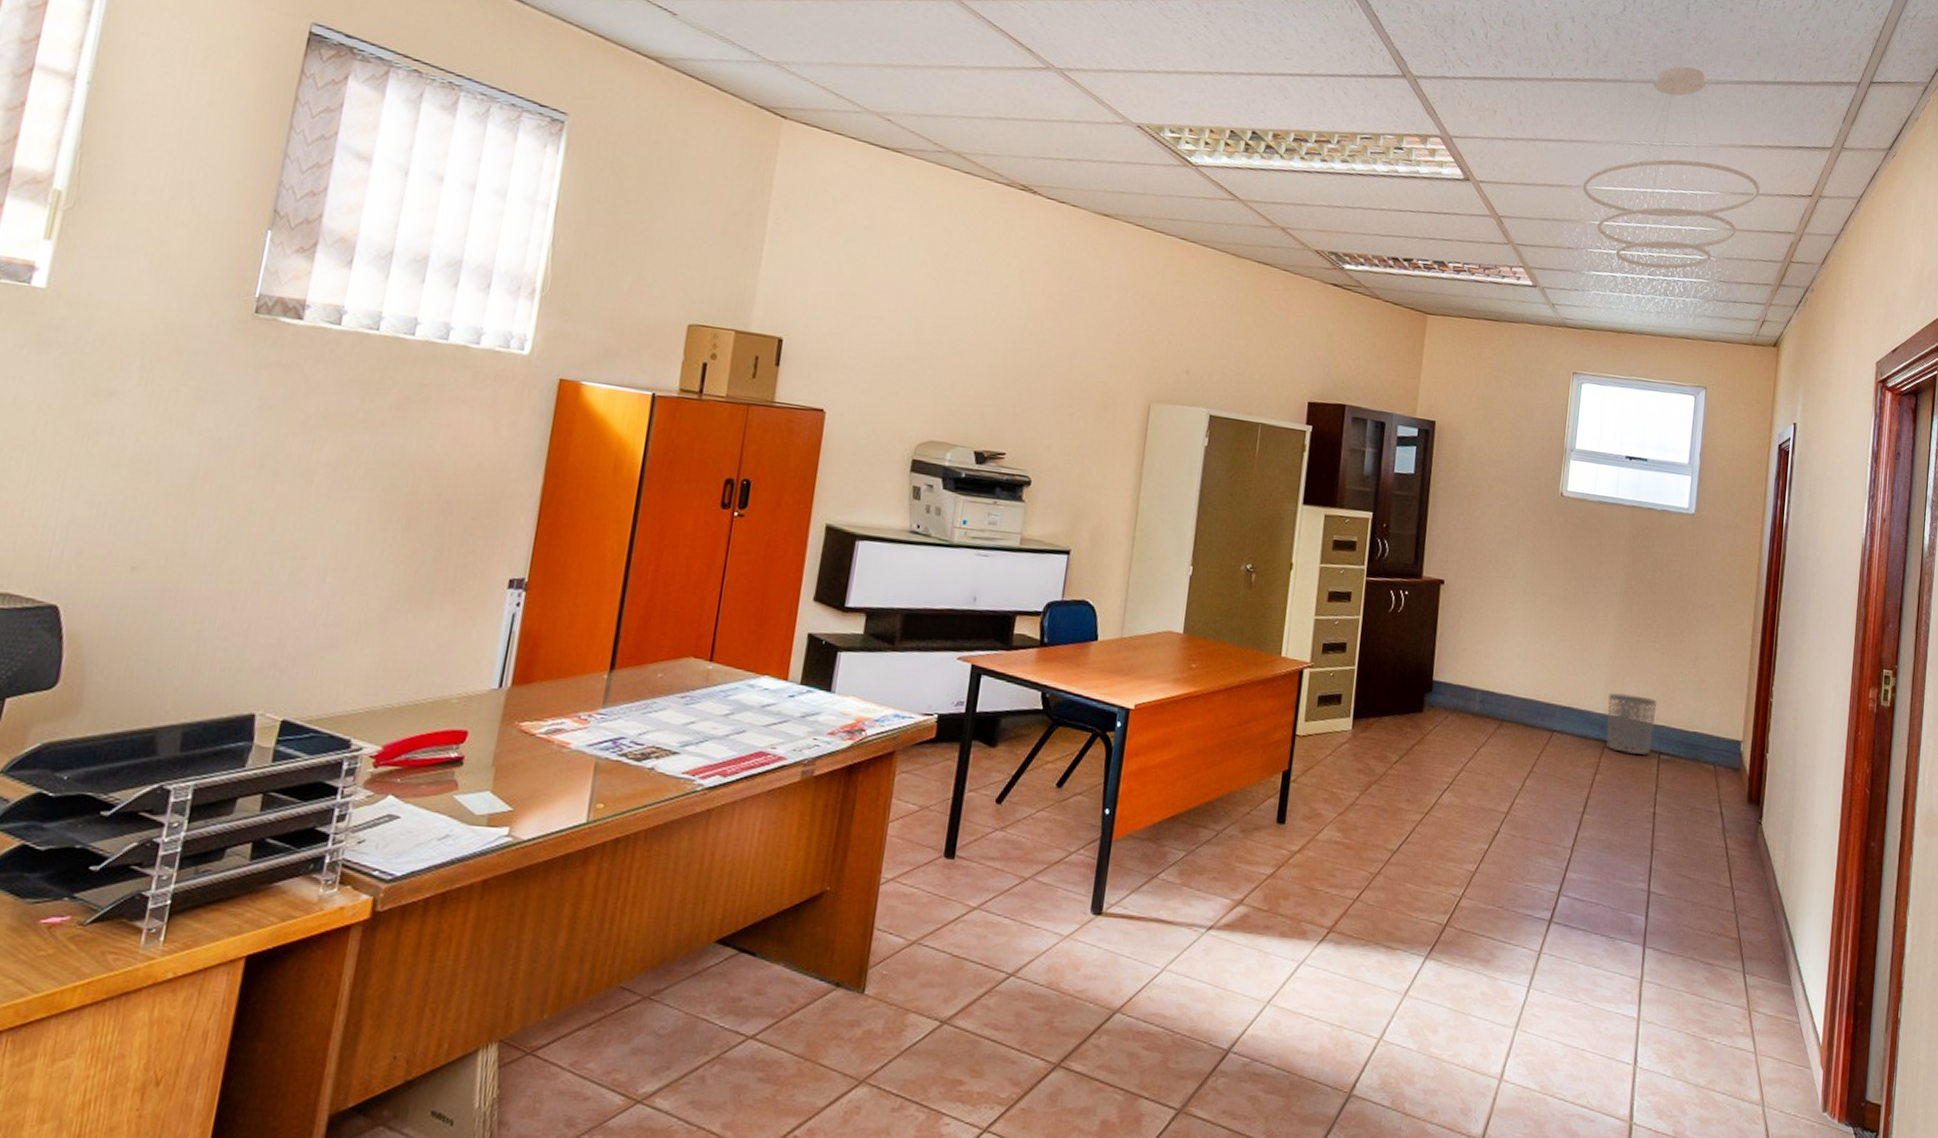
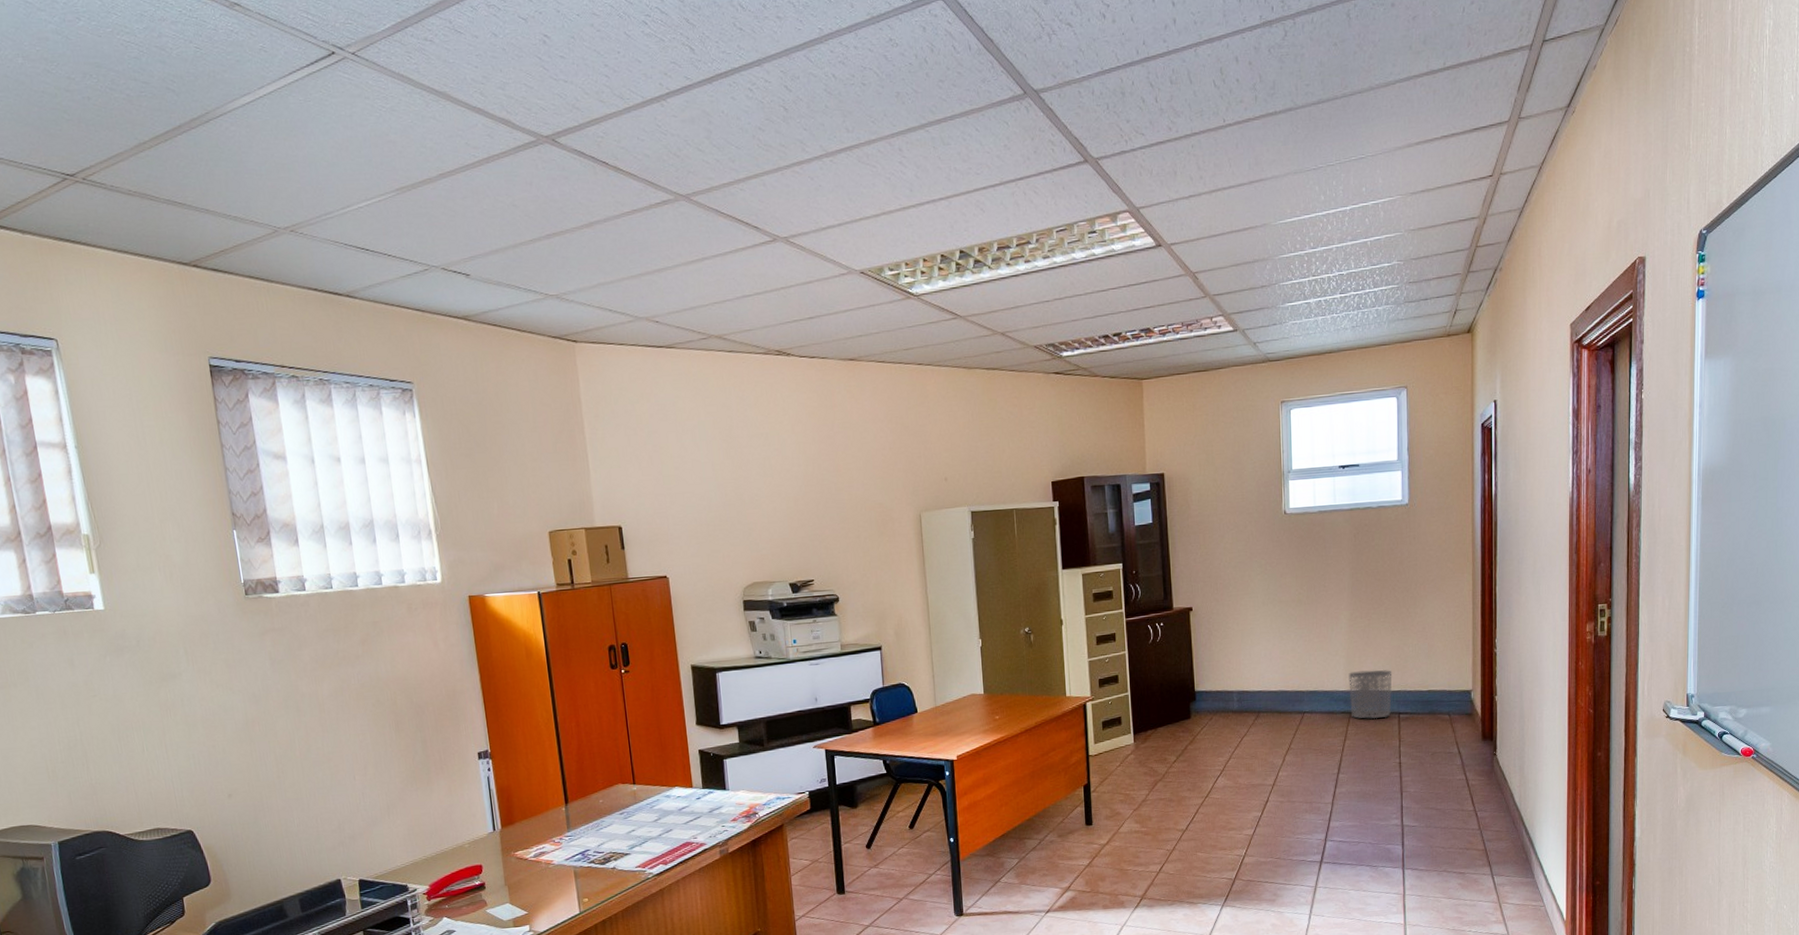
ceiling light fixture: present [1583,66,1760,270] -> none [1268,76,1440,288]

